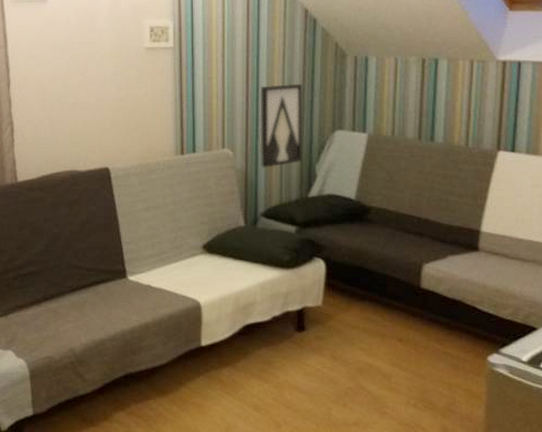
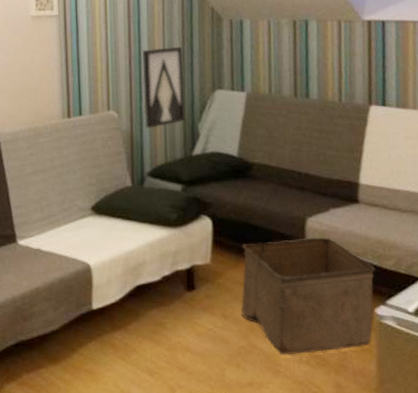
storage bin: none [351,284,492,398] -> present [241,237,376,356]

